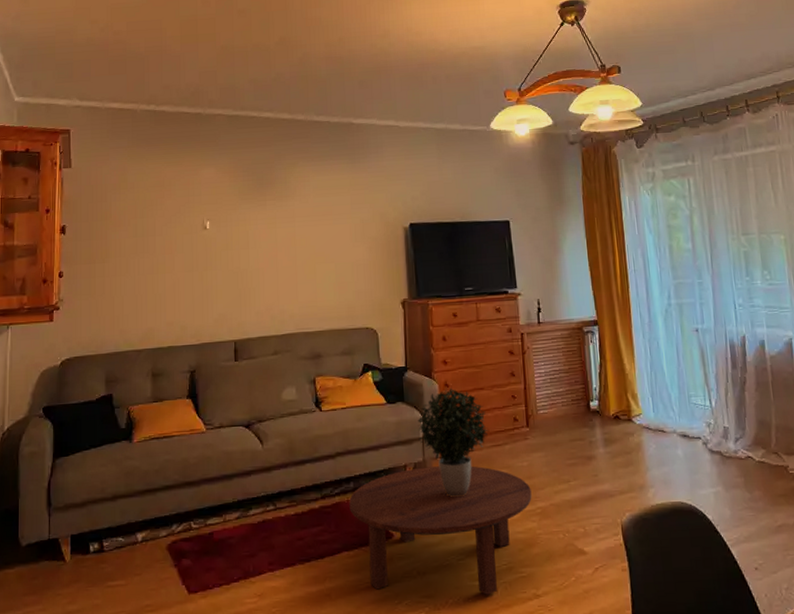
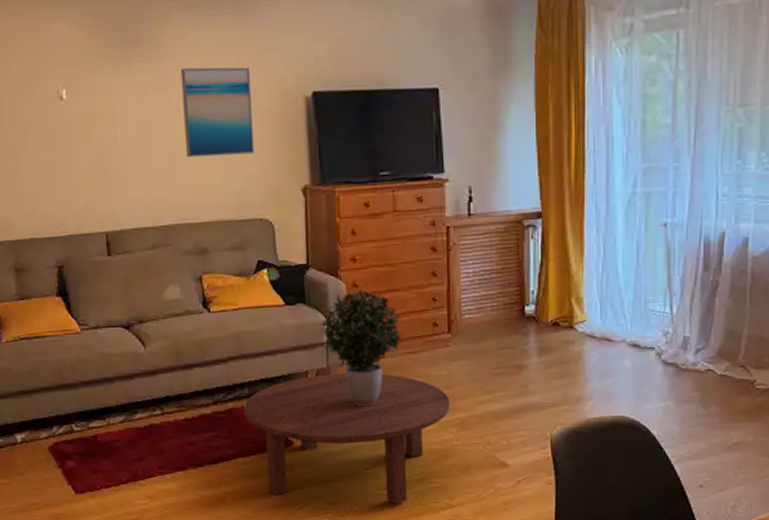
wall art: none [304,204,362,277] -> present [180,67,254,158]

